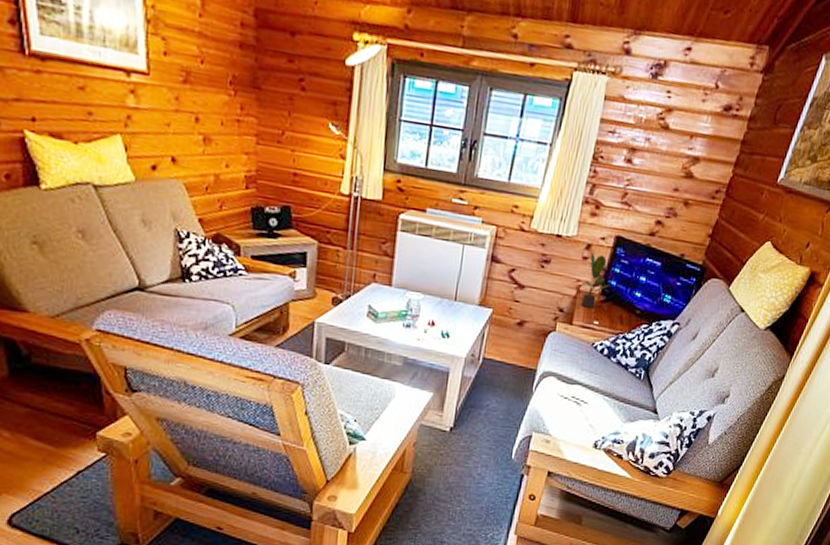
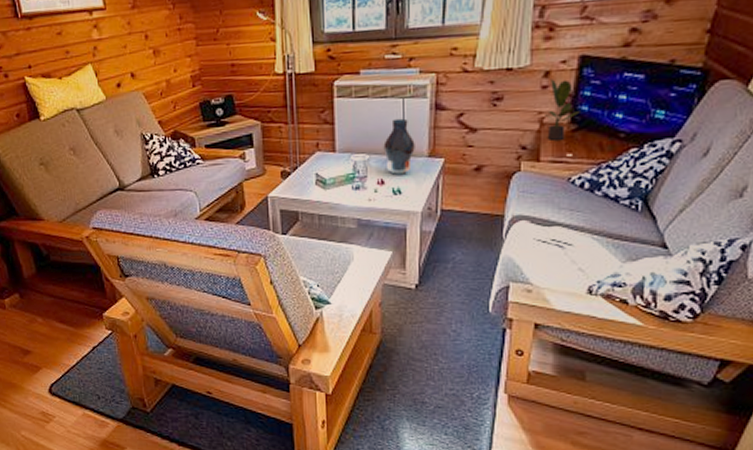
vase: none [438,263,469,320] -> present [383,118,415,176]

